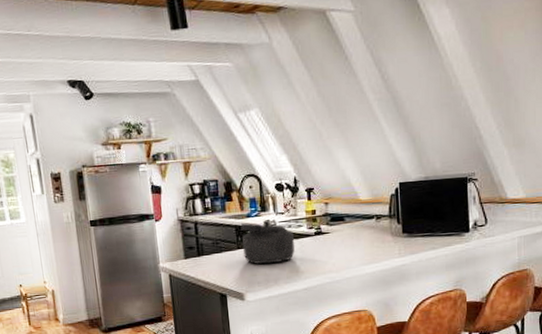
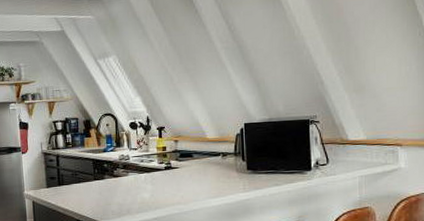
kettle: present [240,220,295,265] -> none [97,155,146,195]

